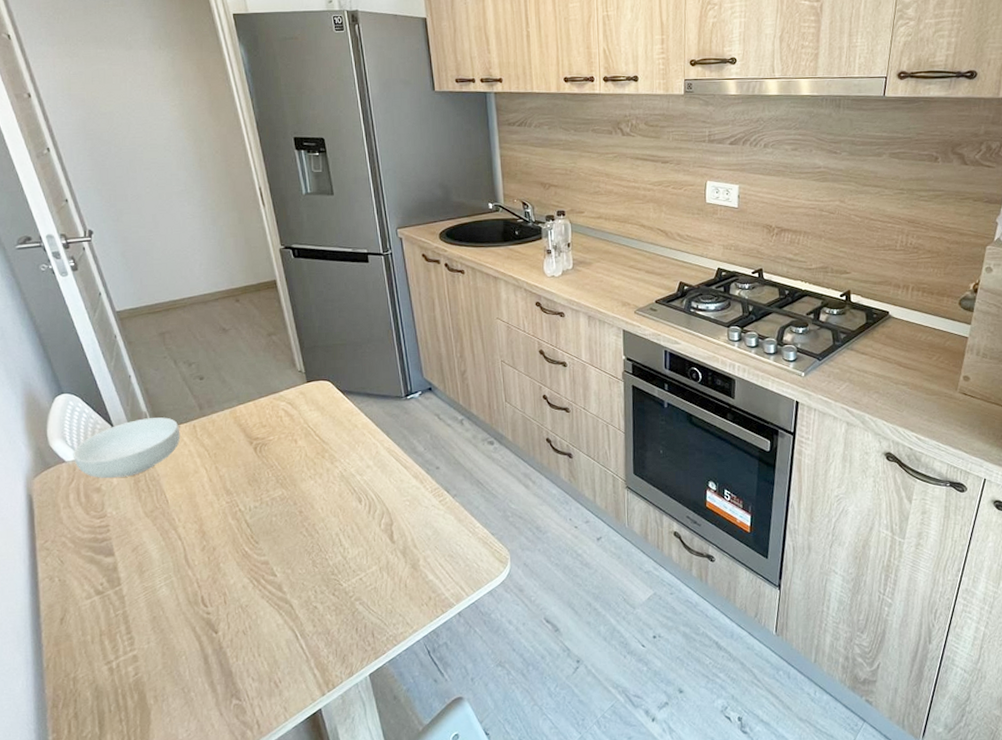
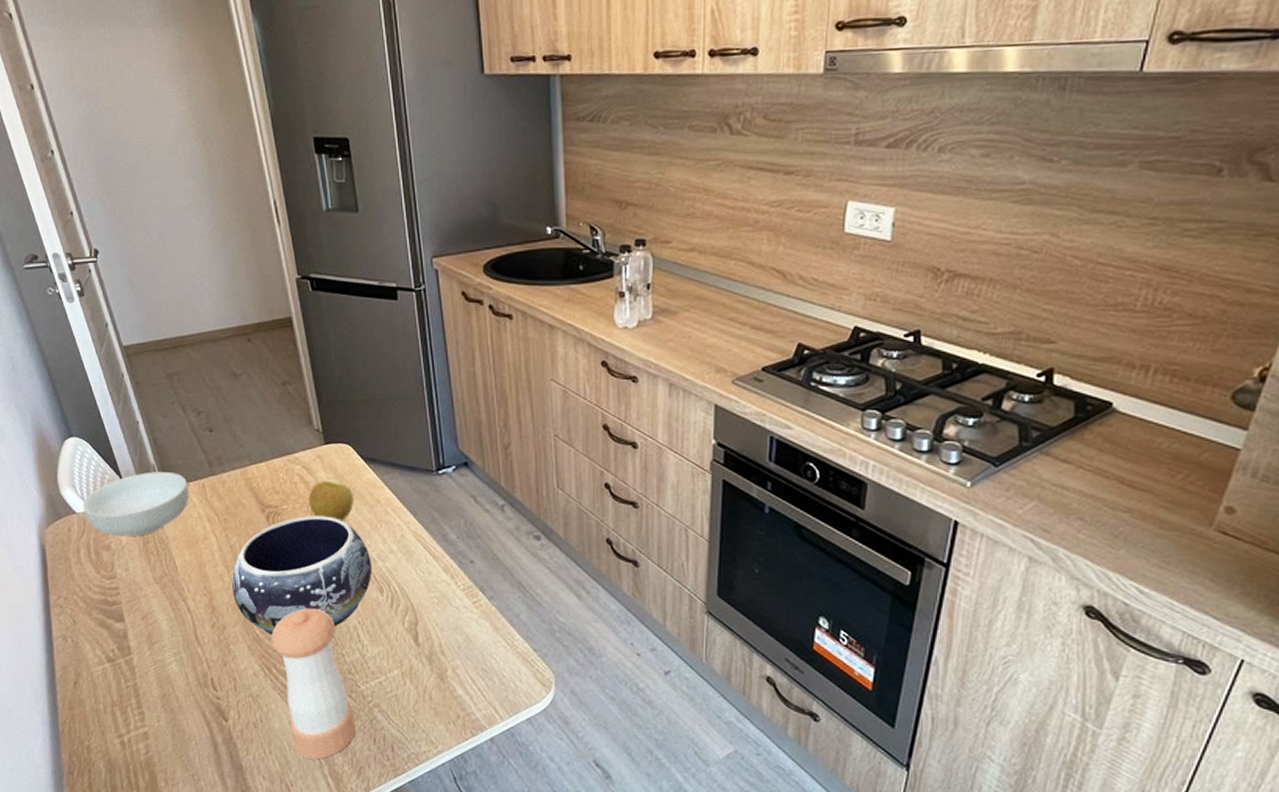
decorative bowl: none [222,442,351,550] -> present [232,515,372,635]
pepper shaker: none [259,522,339,655] -> present [271,608,356,759]
apple: none [293,413,333,445] -> present [309,481,353,521]

